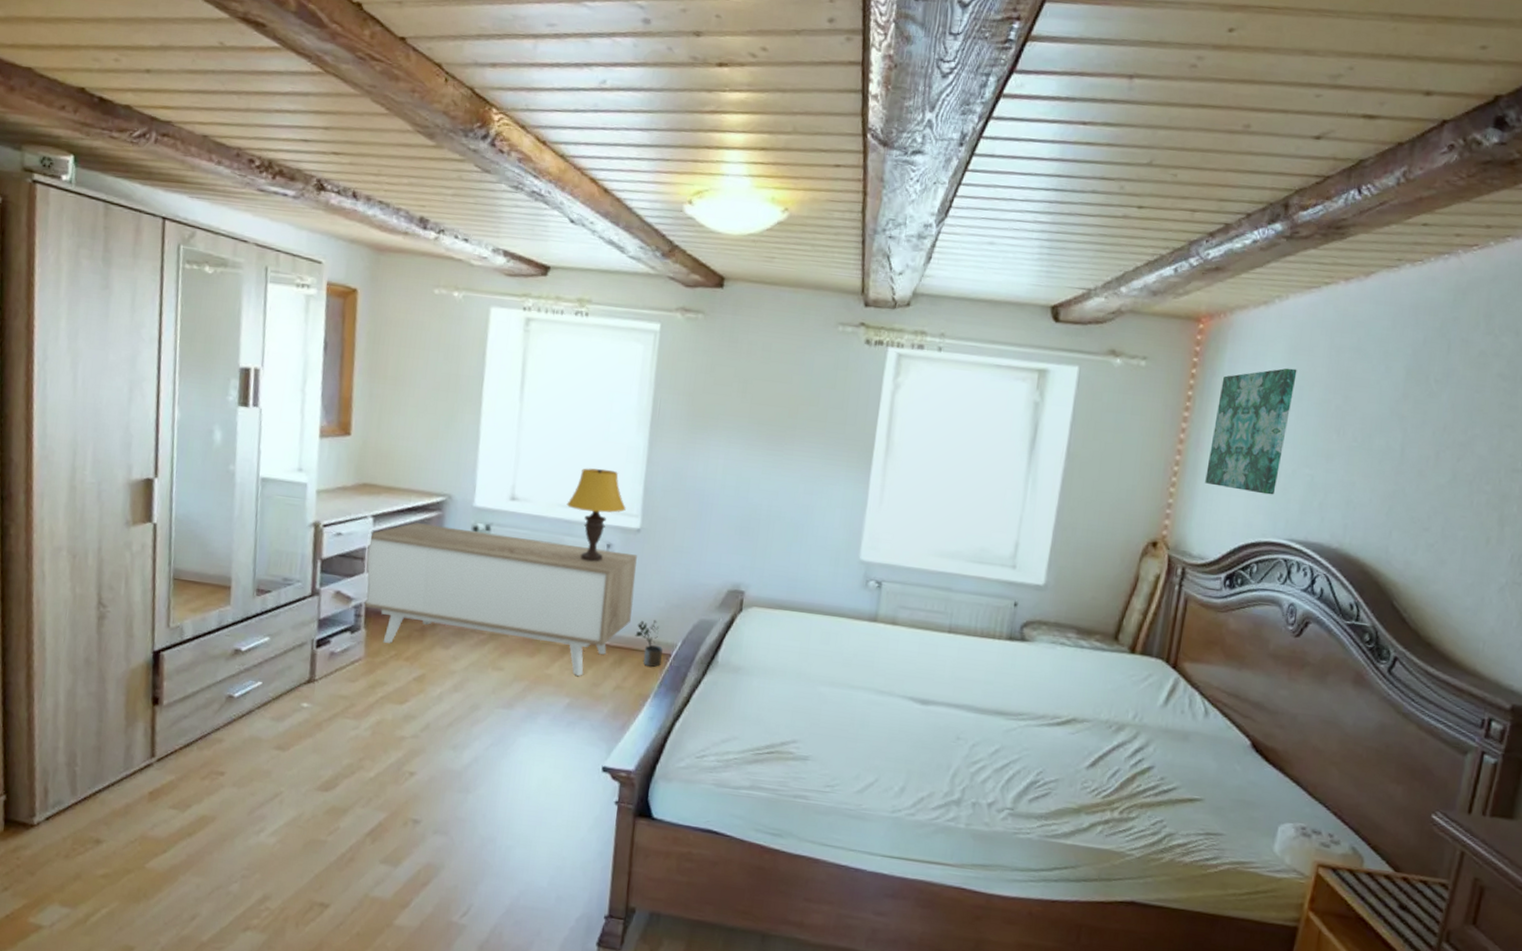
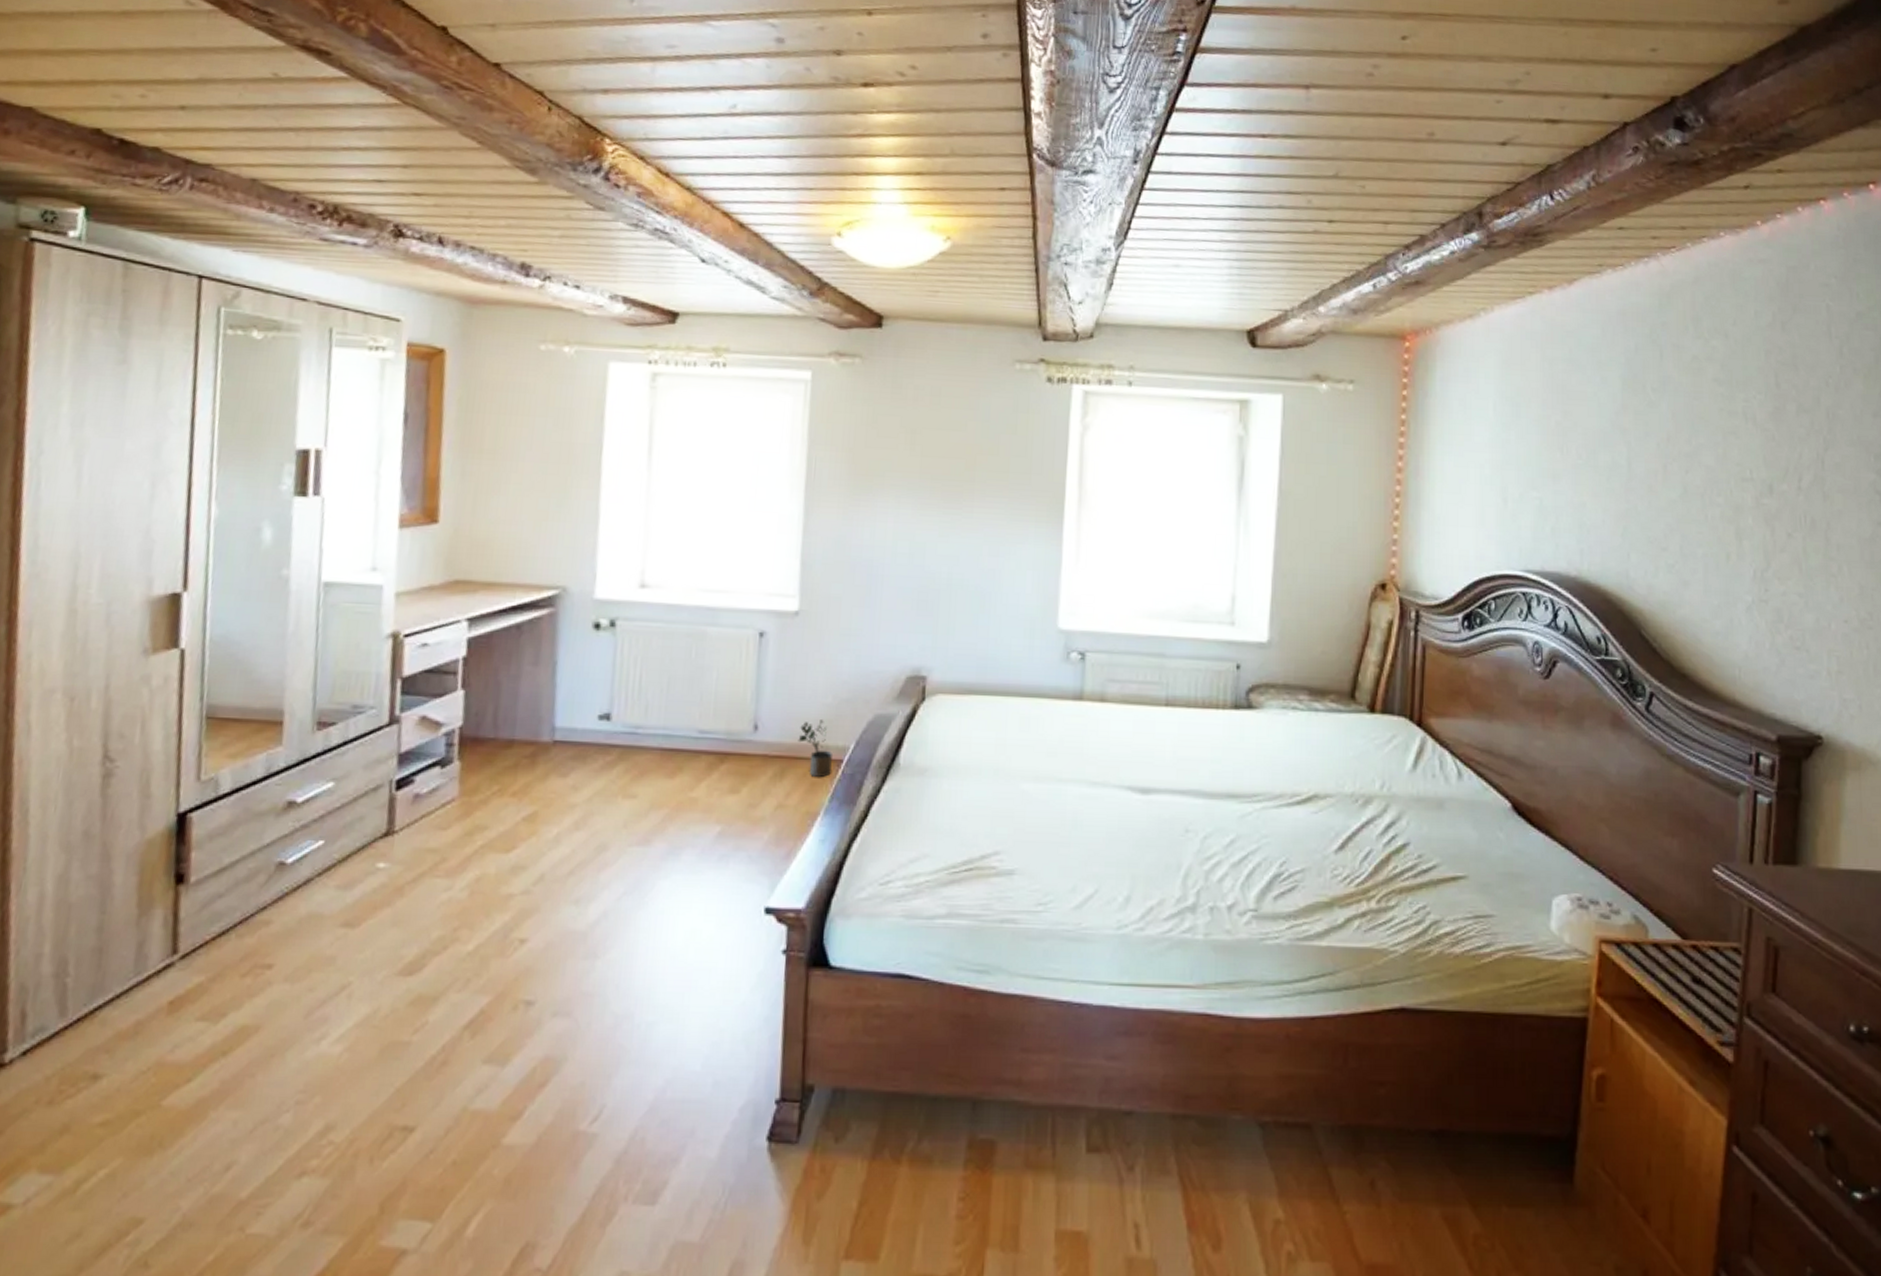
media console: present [364,523,637,676] -> none [457,623,796,796]
table lamp: present [566,468,626,562] -> none [708,543,780,655]
wall art: present [1205,368,1297,495] -> none [1430,384,1512,523]

